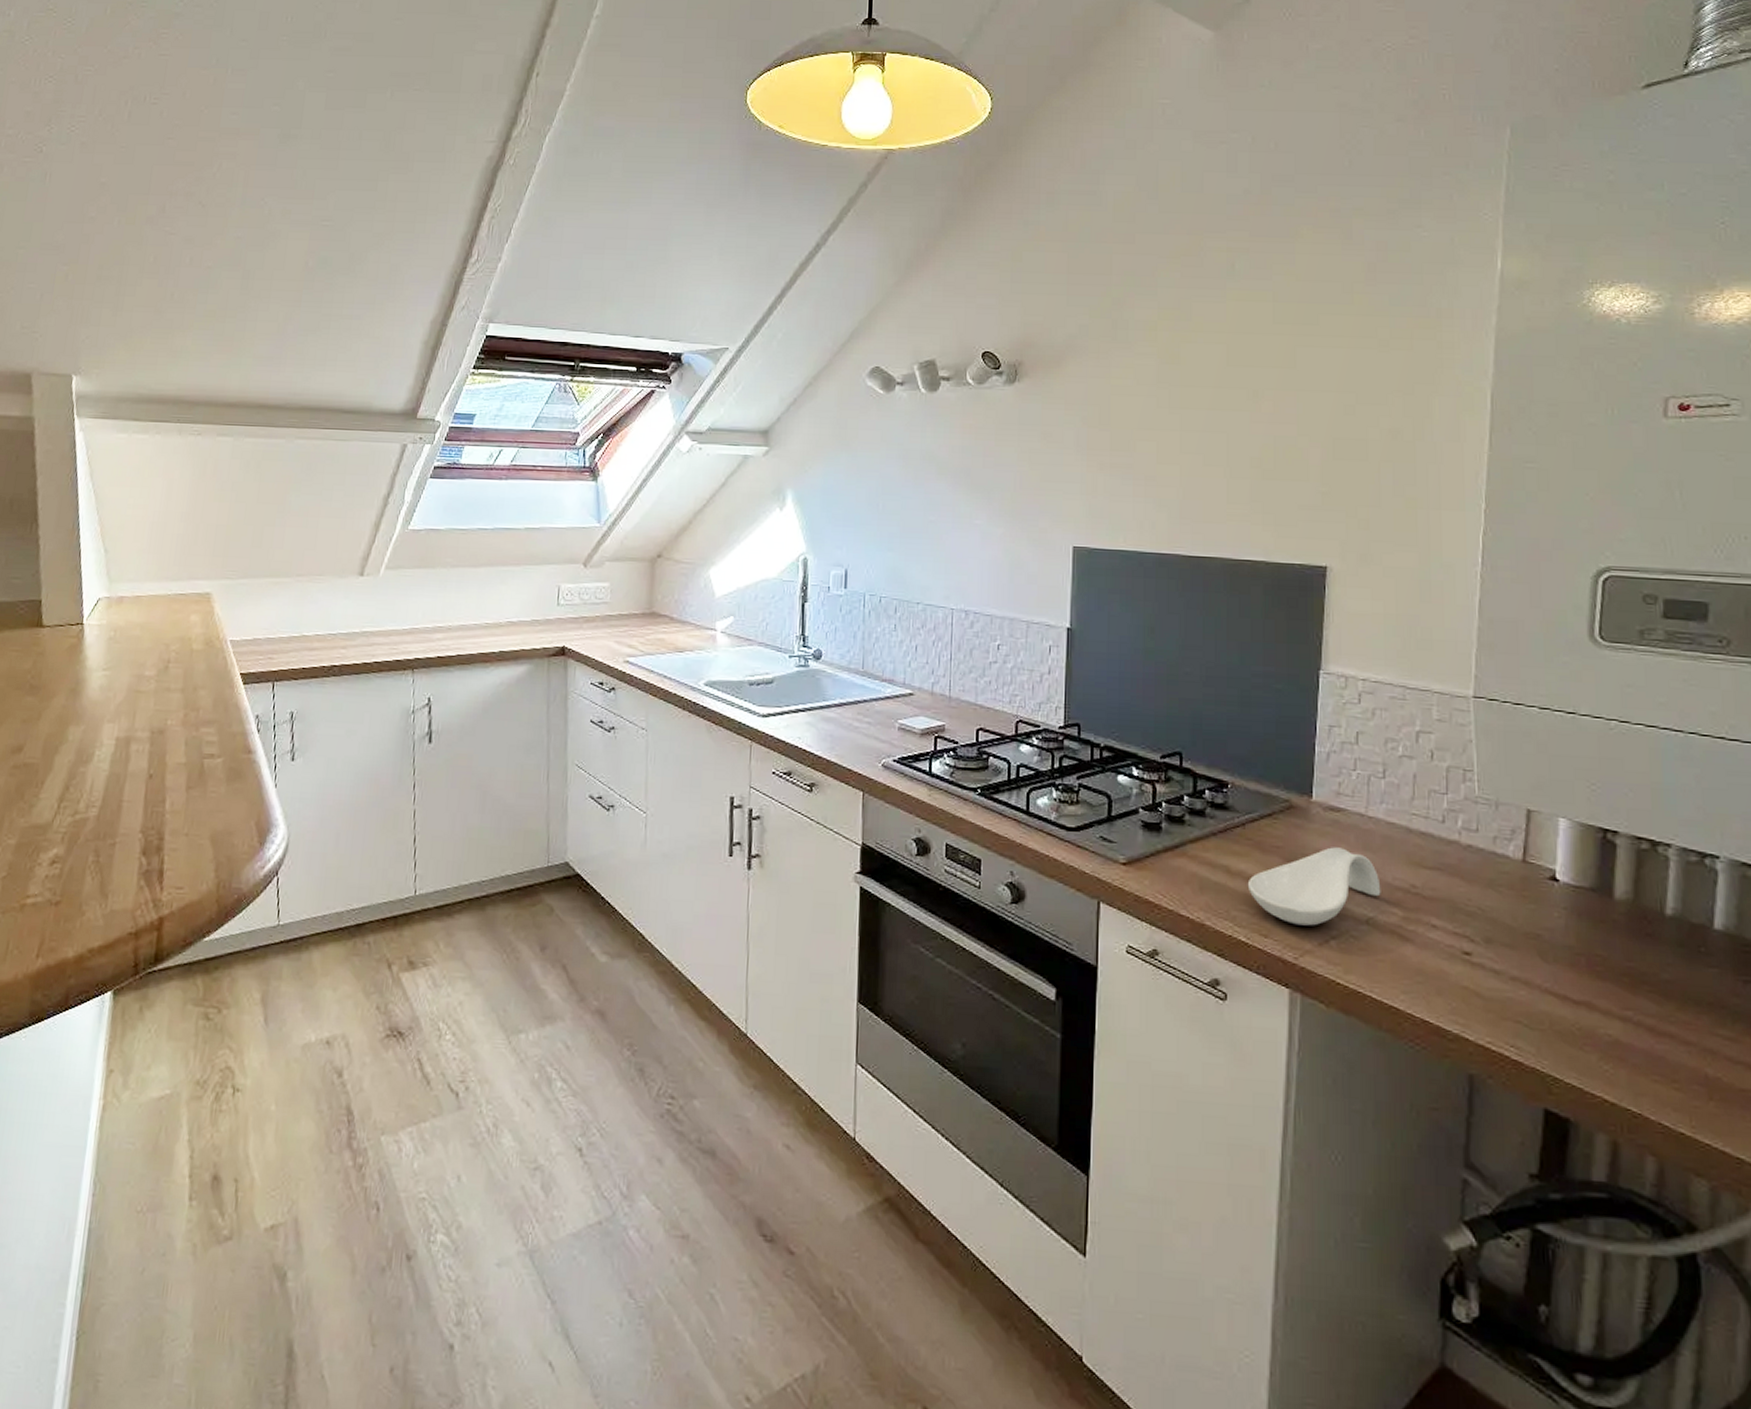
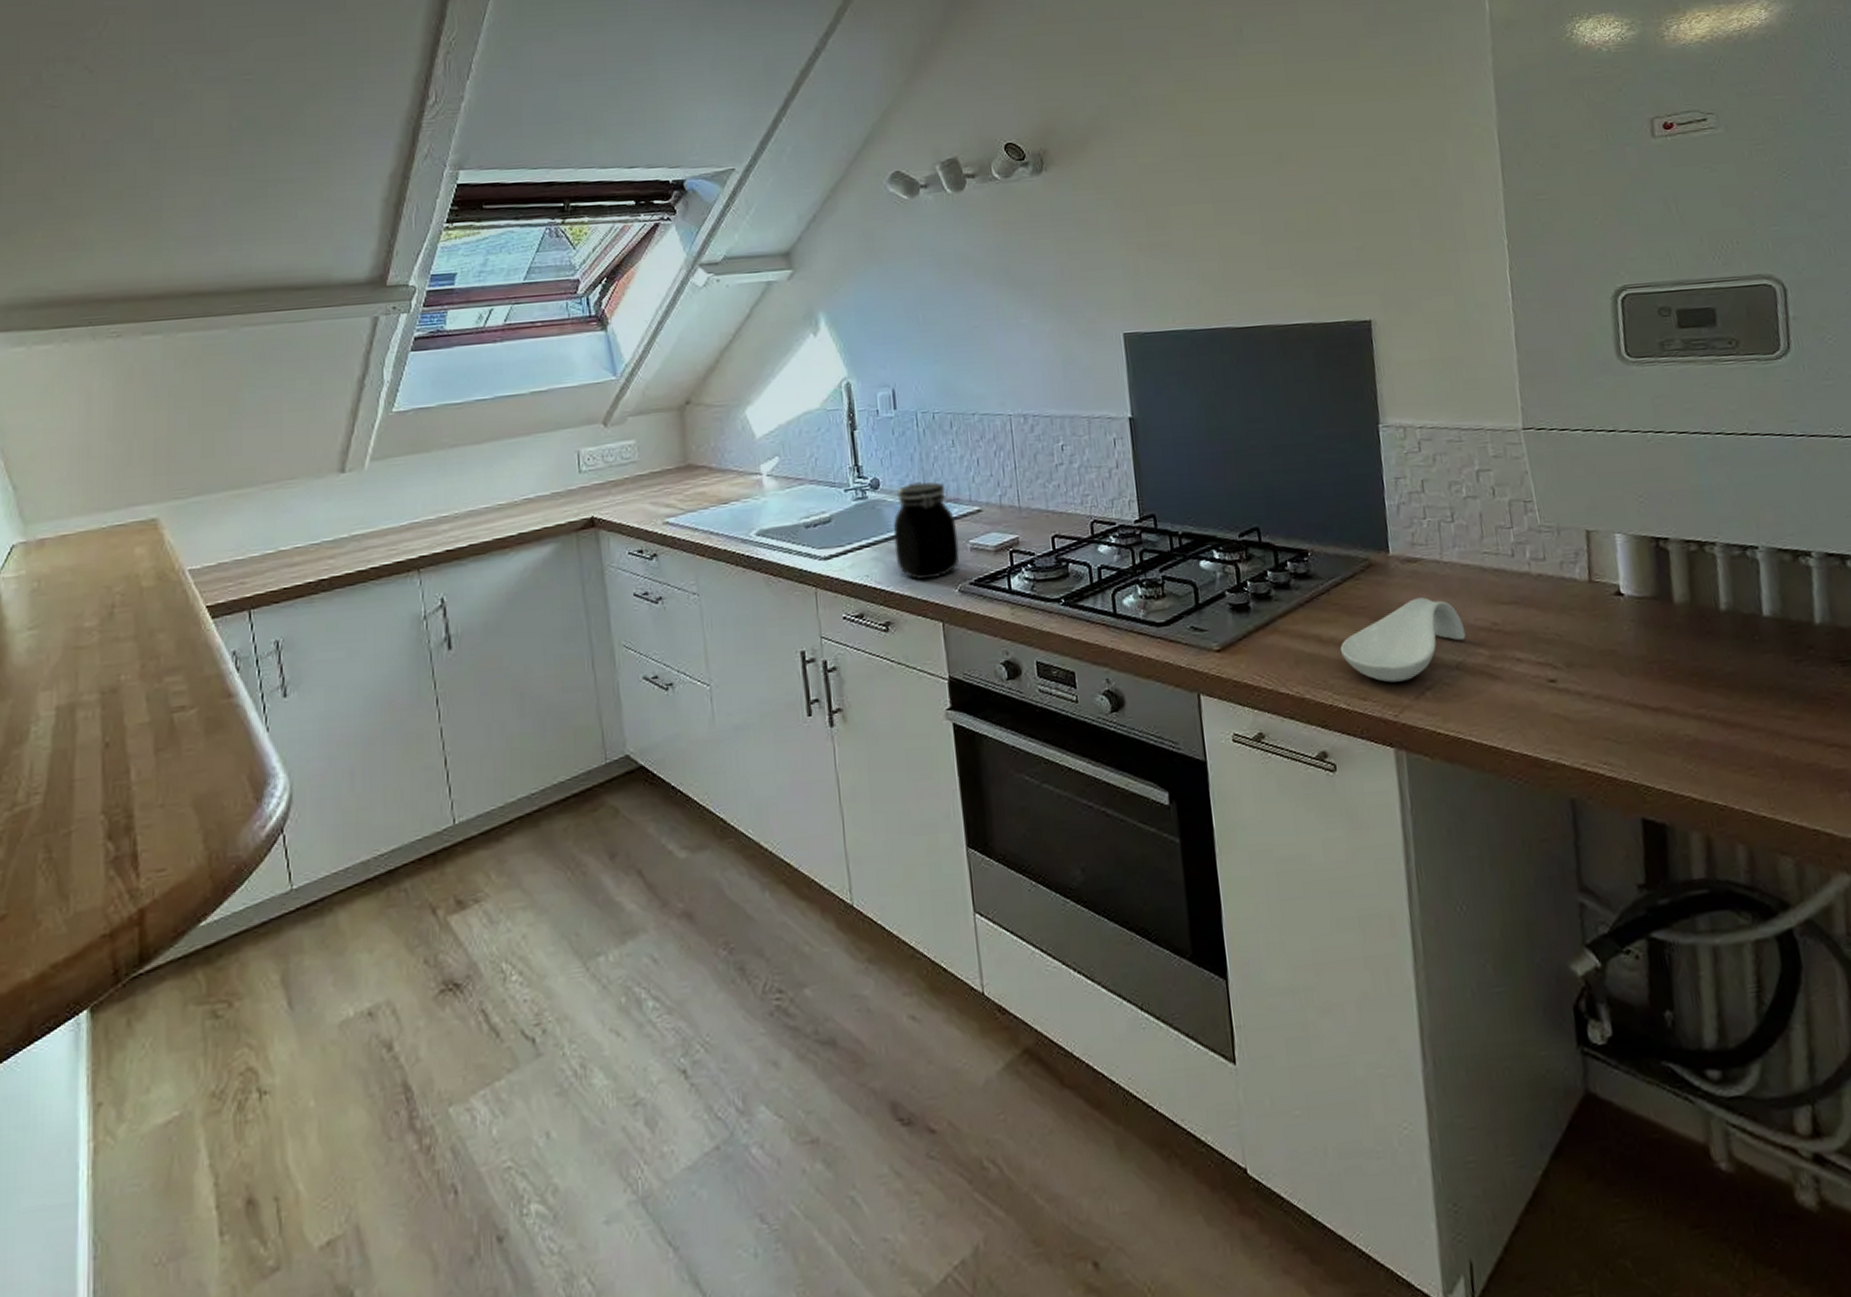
jar: none [827,659,888,751] -> present [893,482,960,580]

